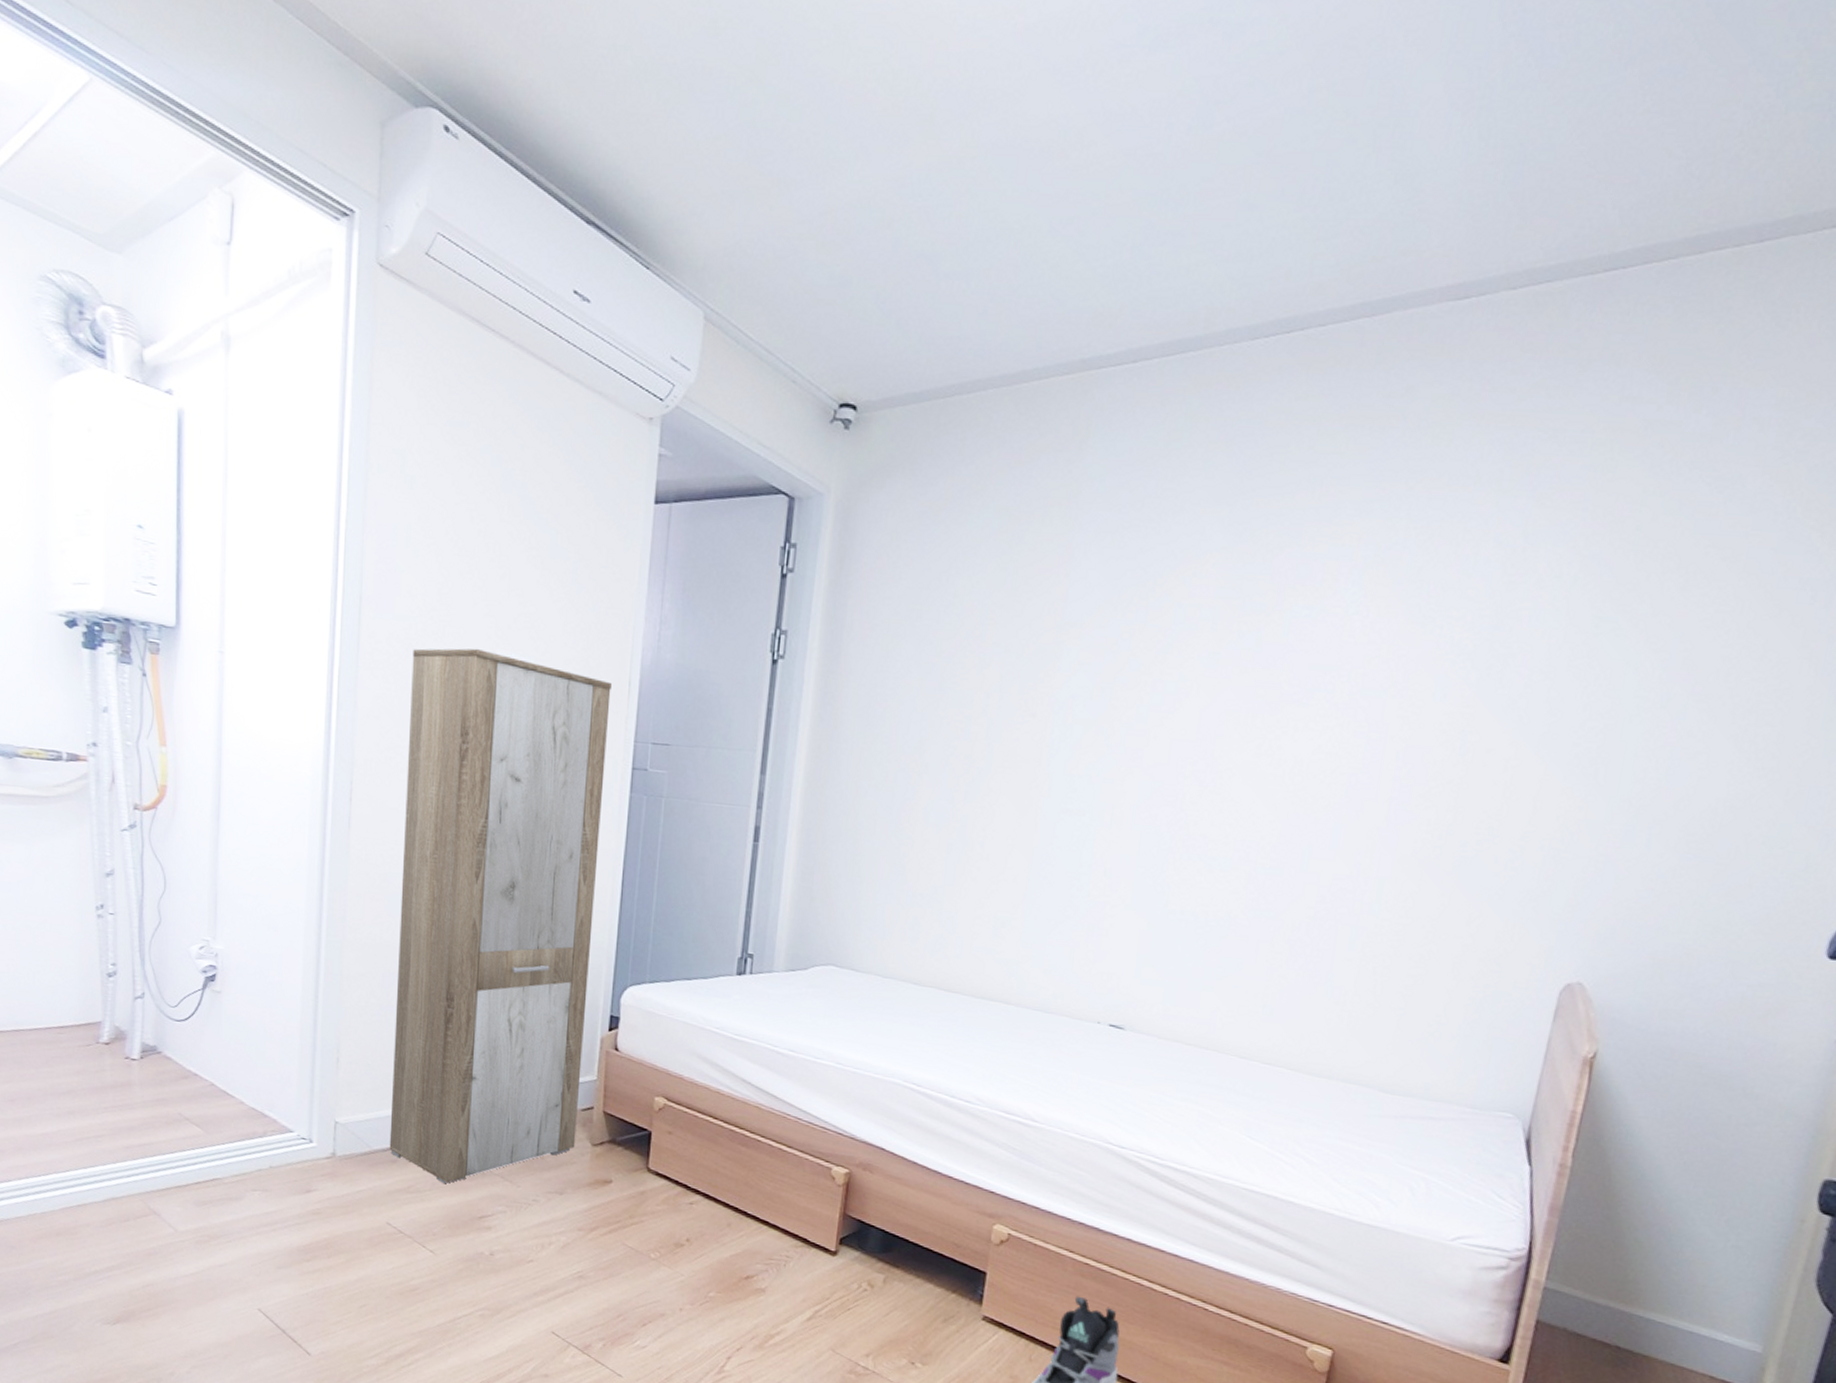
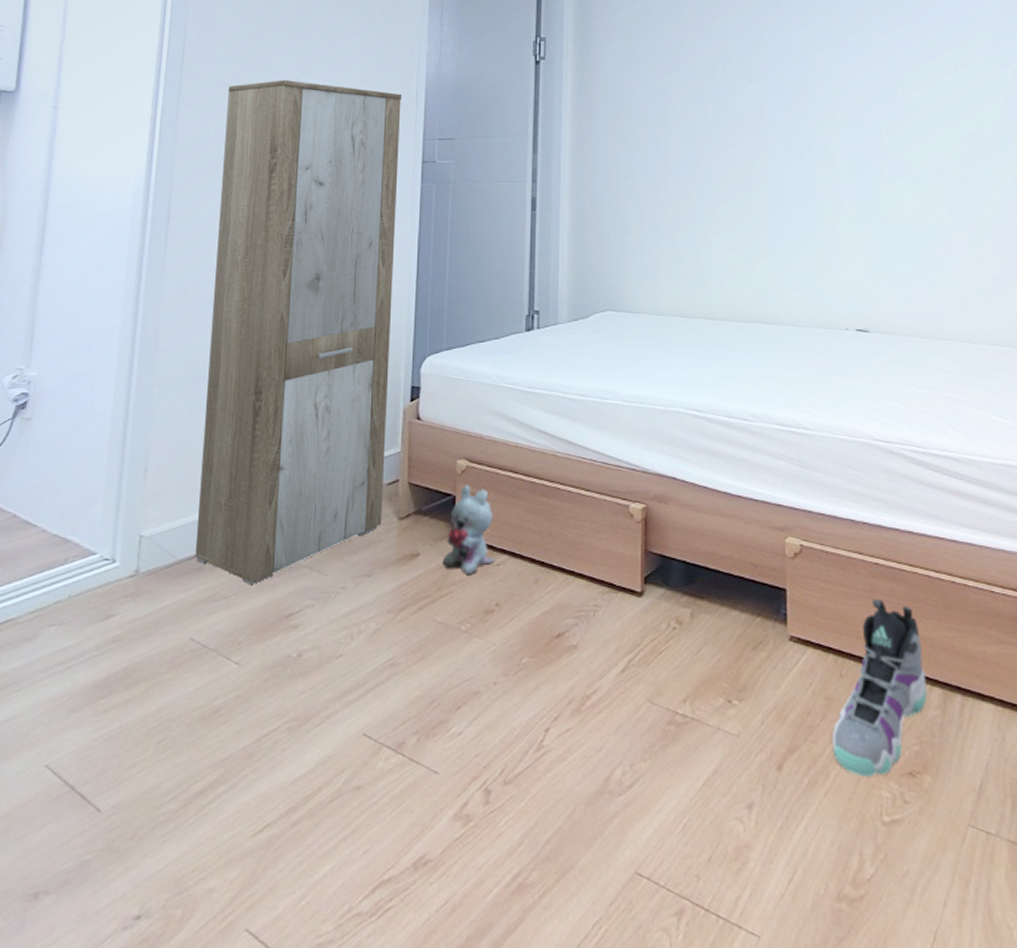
plush toy: none [635,1122,689,1209] -> present [443,485,495,575]

